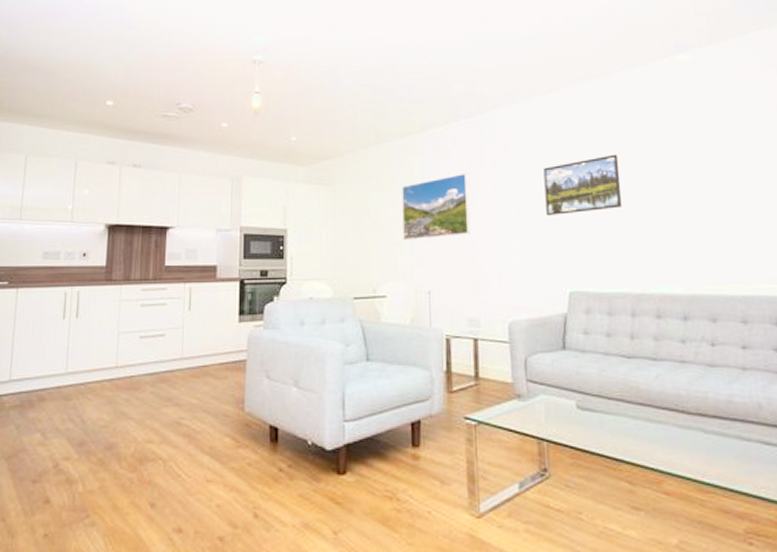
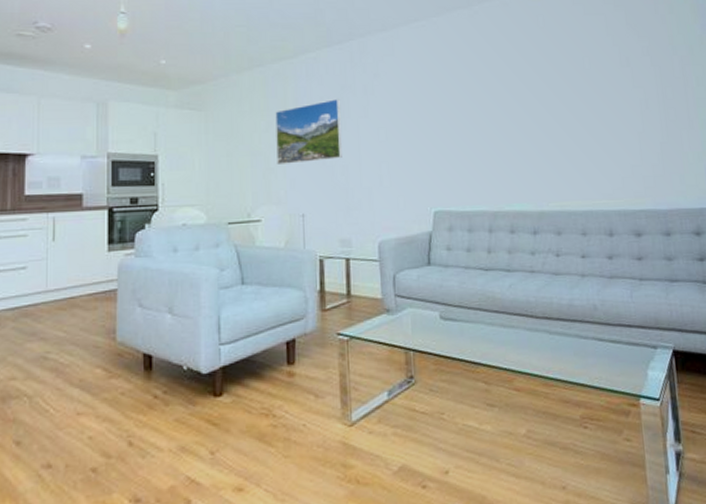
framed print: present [543,154,621,217] -> none [411,82,481,141]

